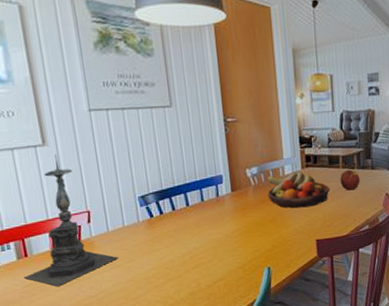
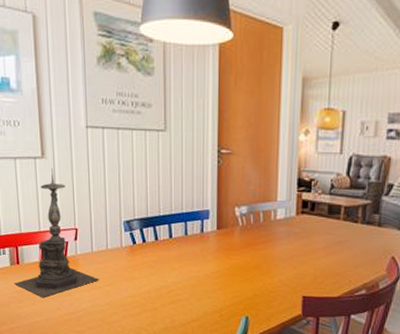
fruit bowl: present [267,171,330,208] -> none [255,217,326,259]
apple: present [340,169,360,191] -> none [338,223,363,247]

